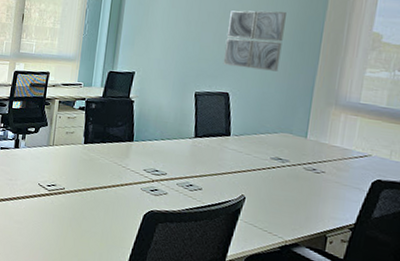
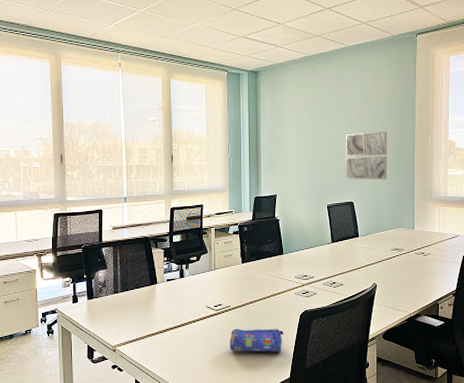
pencil case: none [58,214,122,252] -> present [230,328,284,352]

